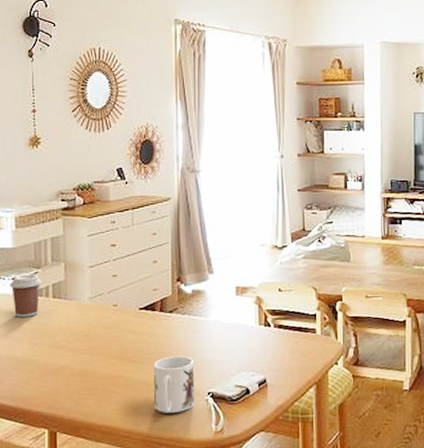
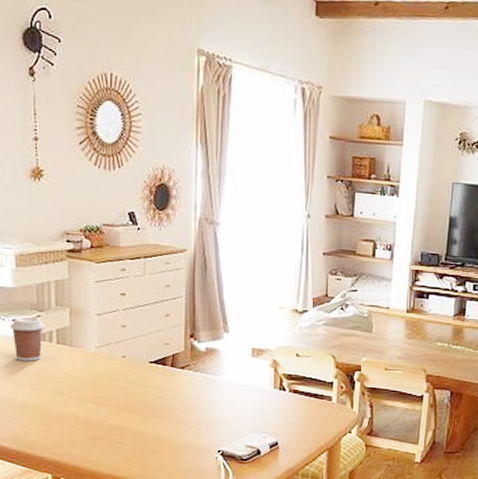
mug: present [154,355,195,413] -> none [163,412,205,467]

